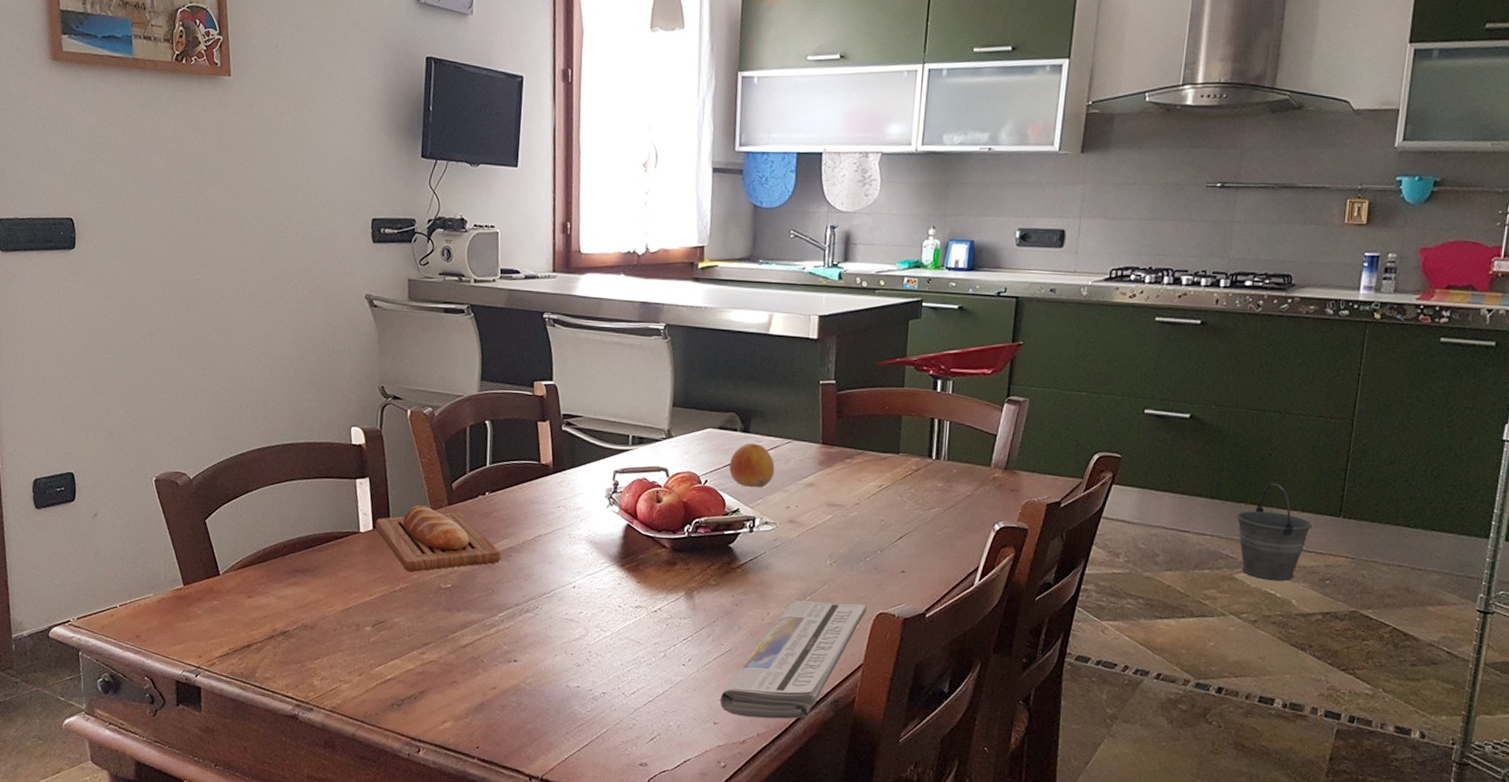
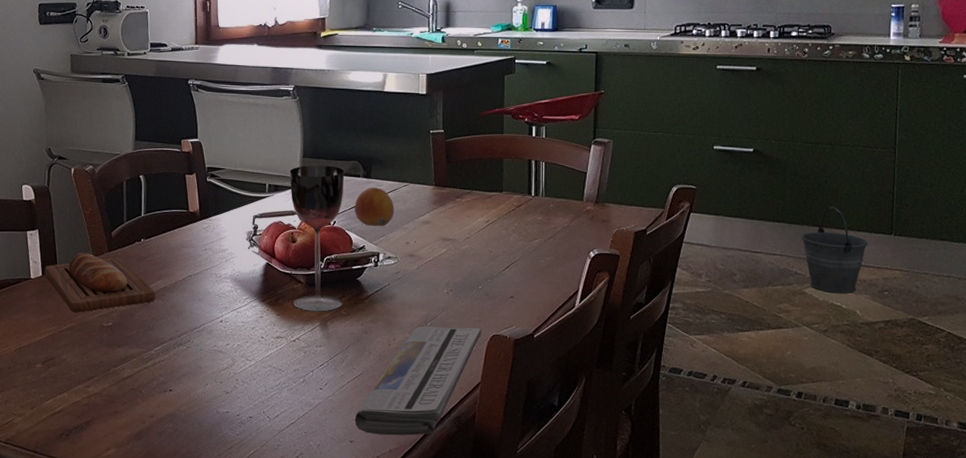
wineglass: none [655,415,719,581] -> present [289,165,344,312]

